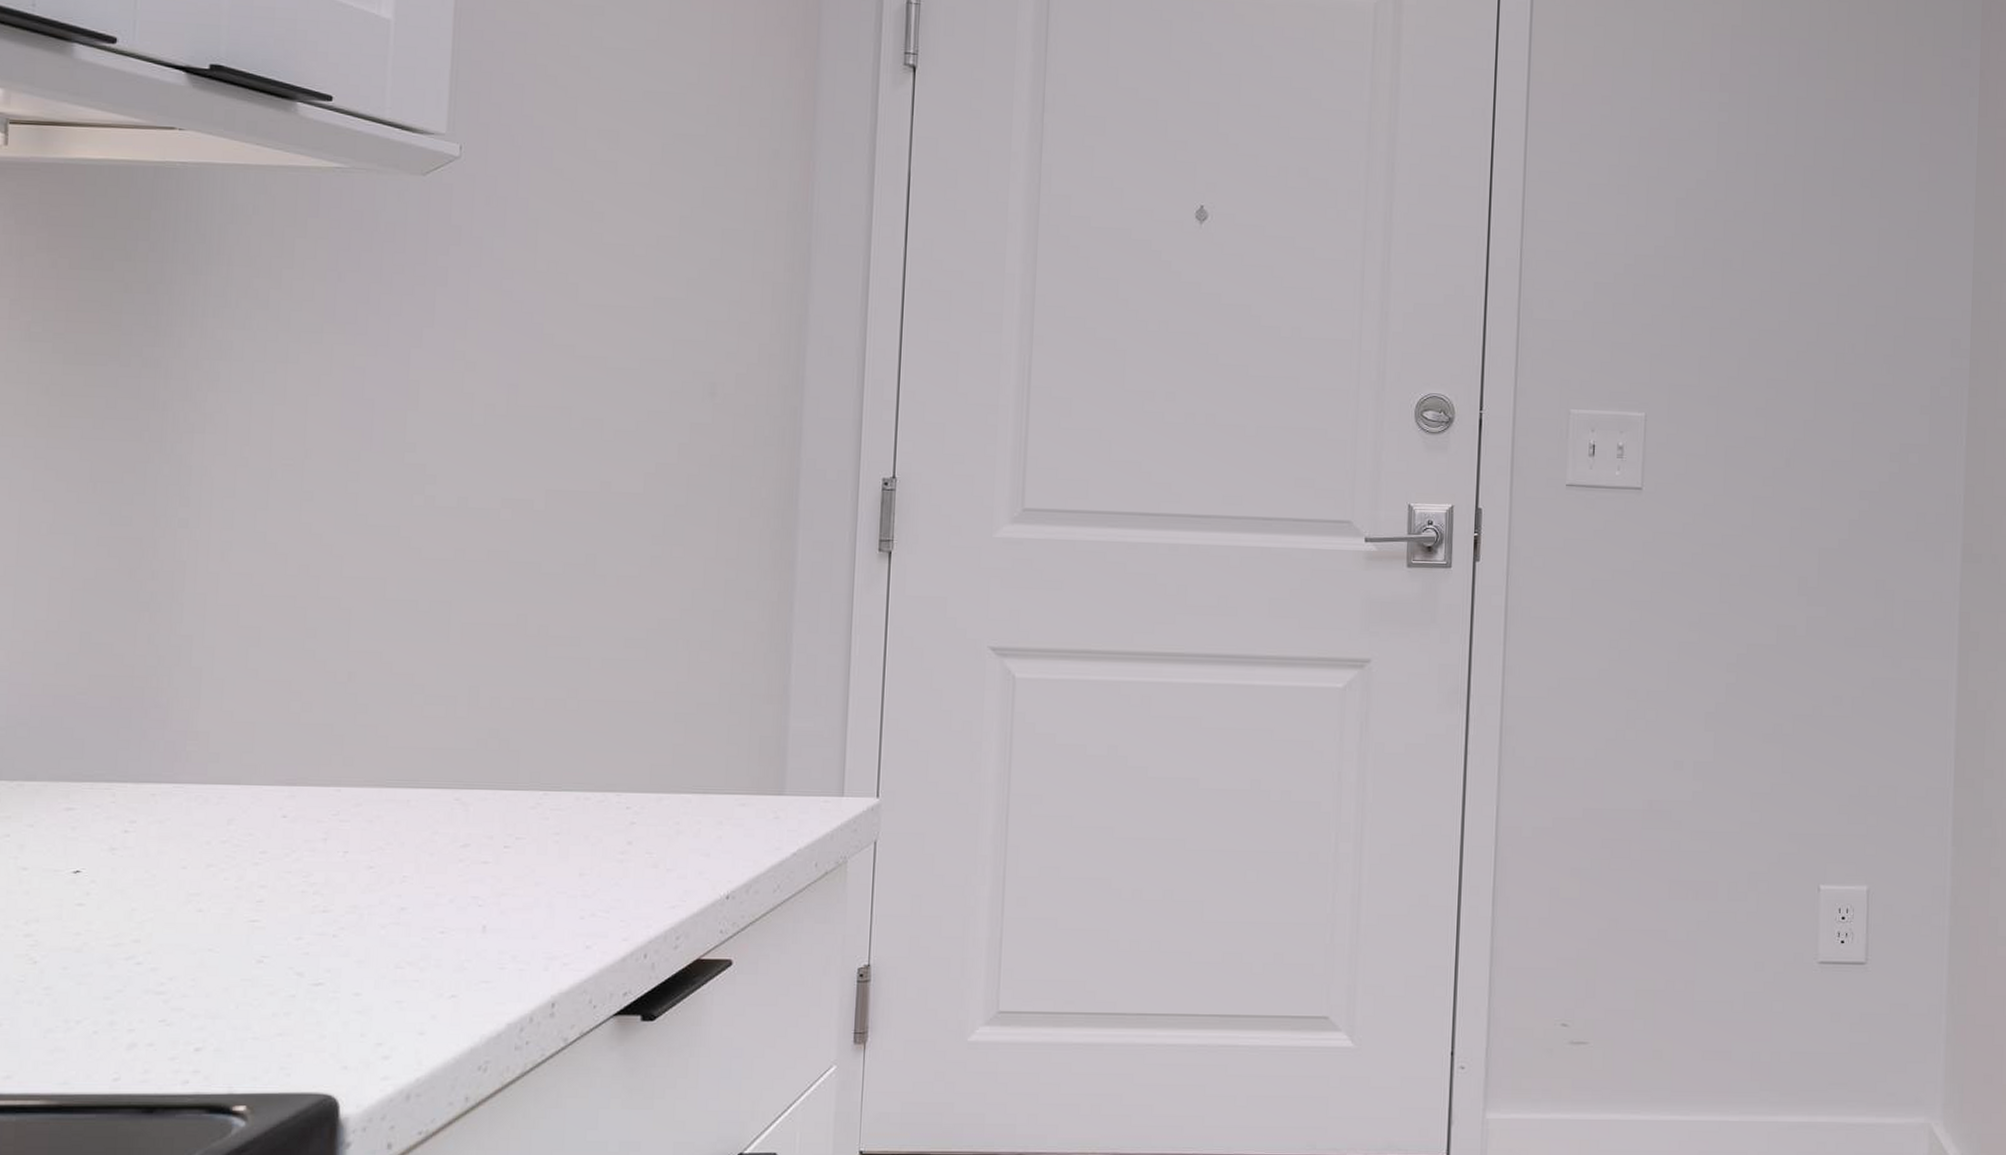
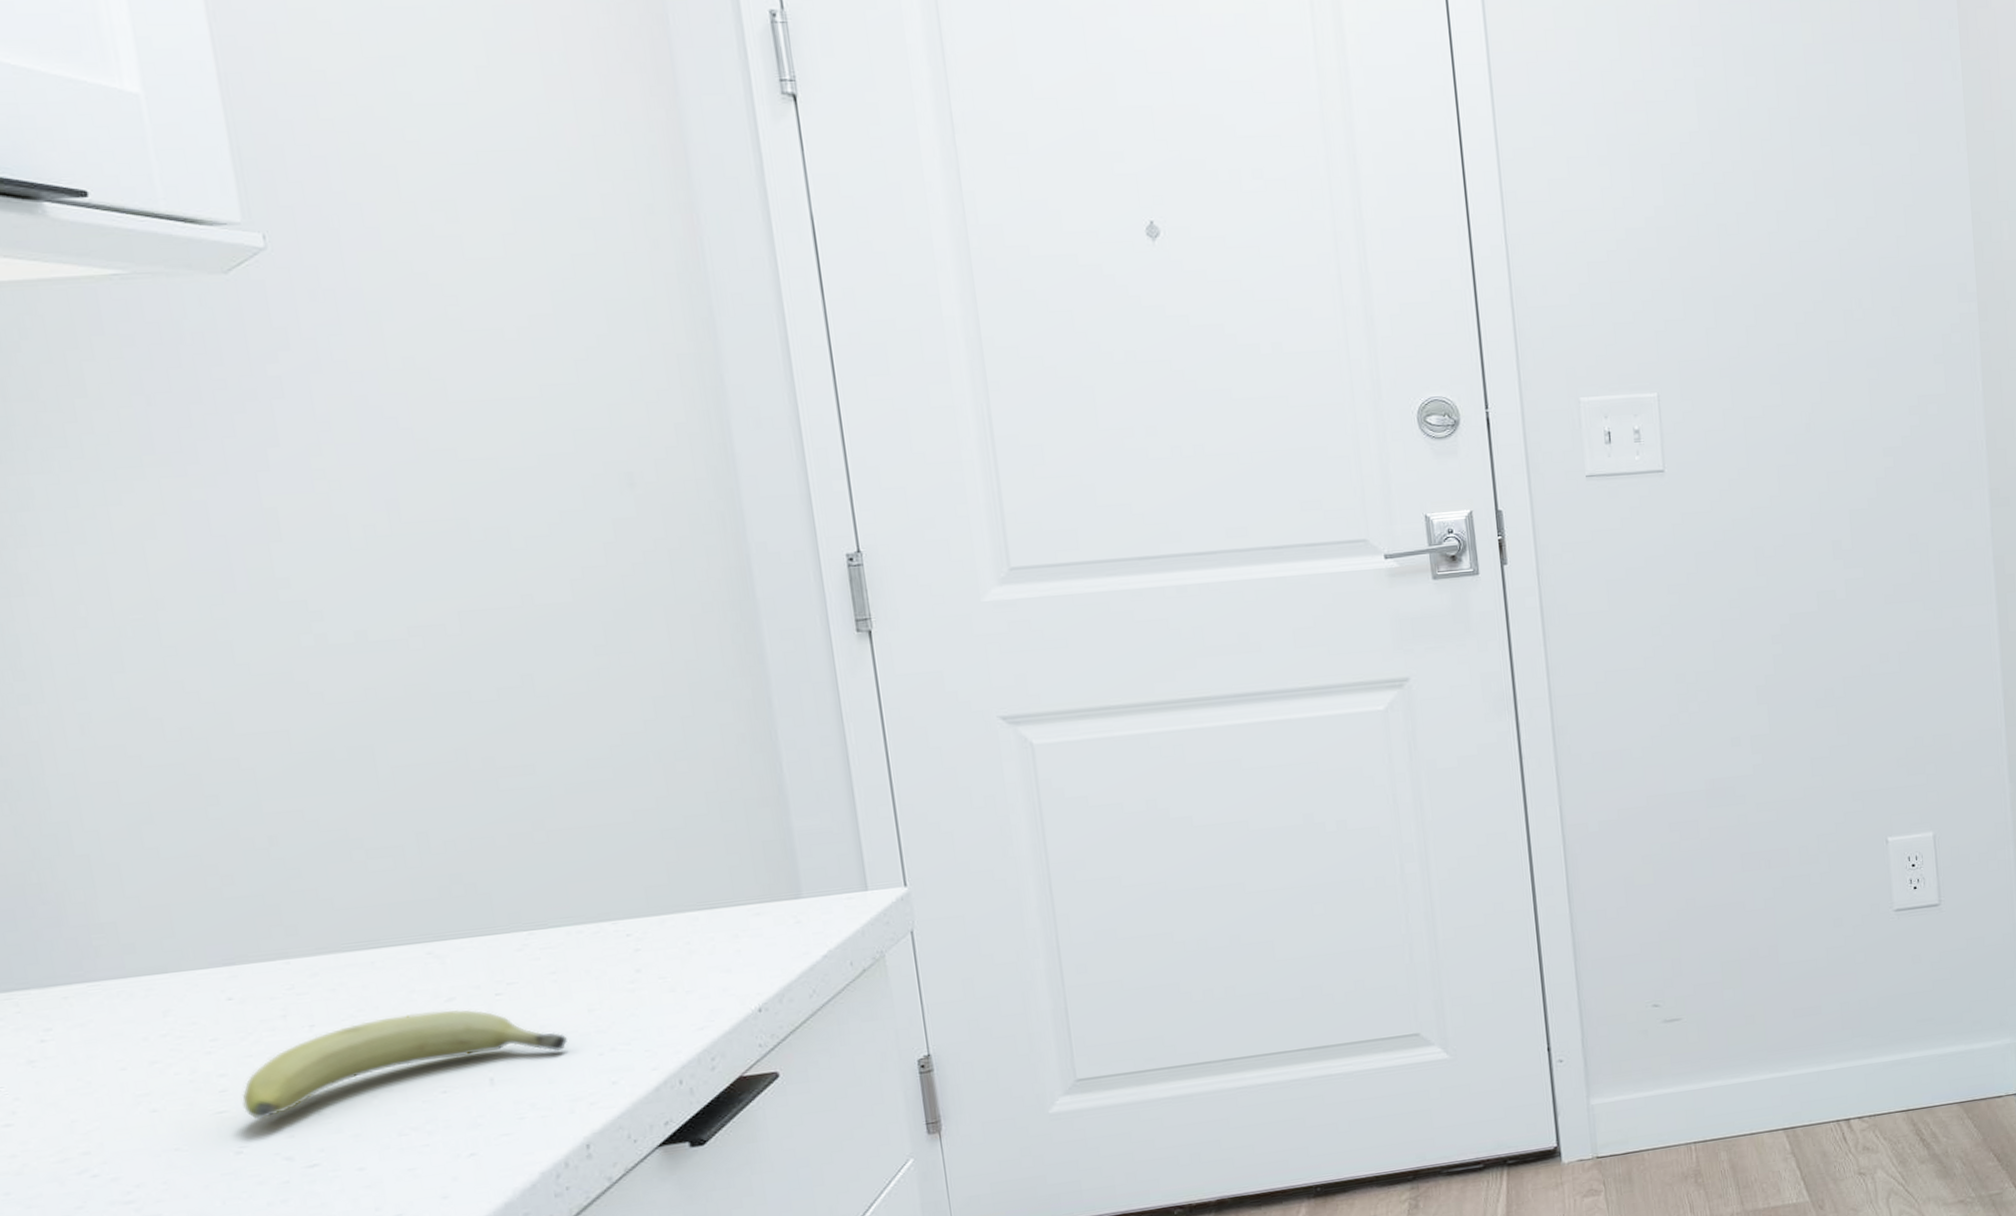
fruit: none [273,854,557,934] -> present [241,1009,568,1120]

